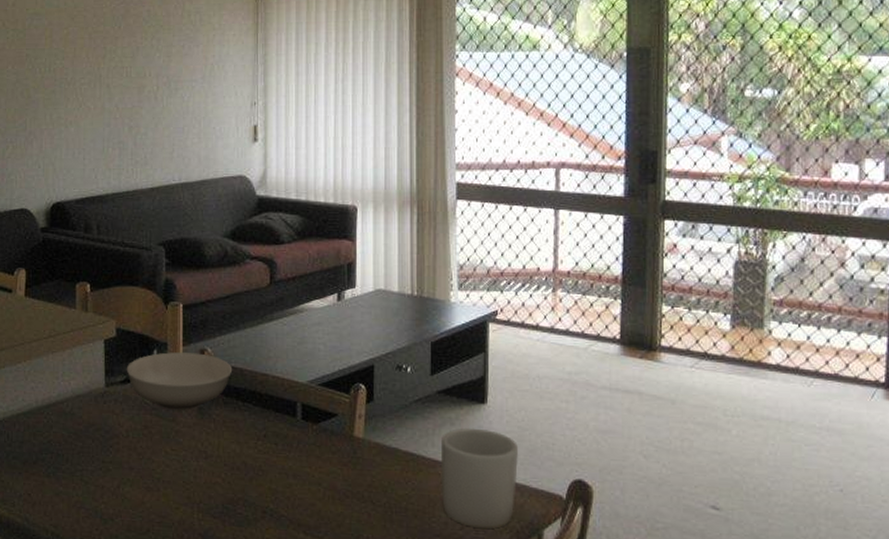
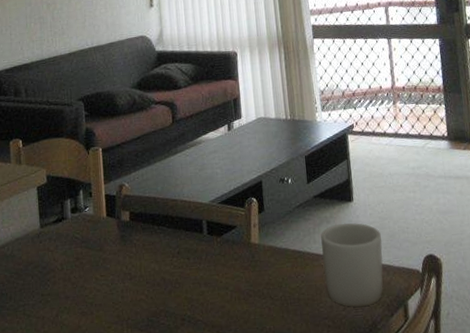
bowl: present [126,352,233,411] -> none [57,188,148,242]

